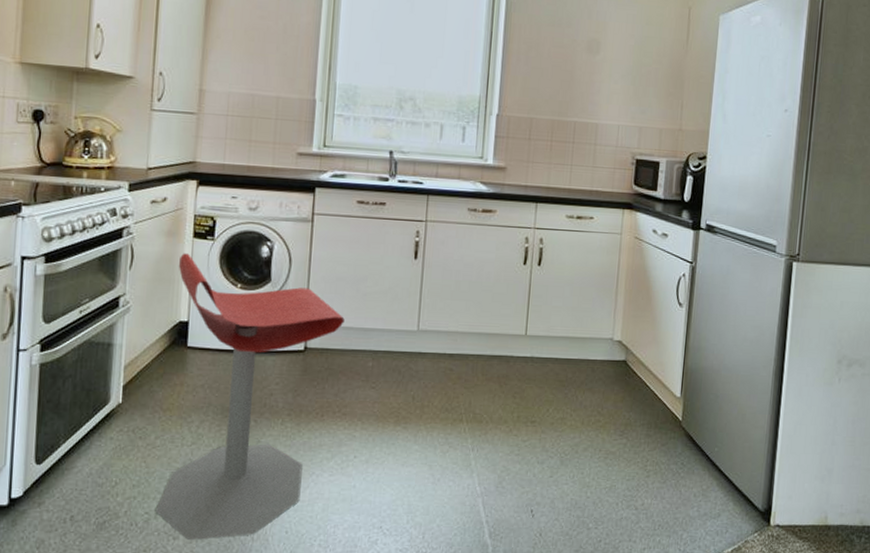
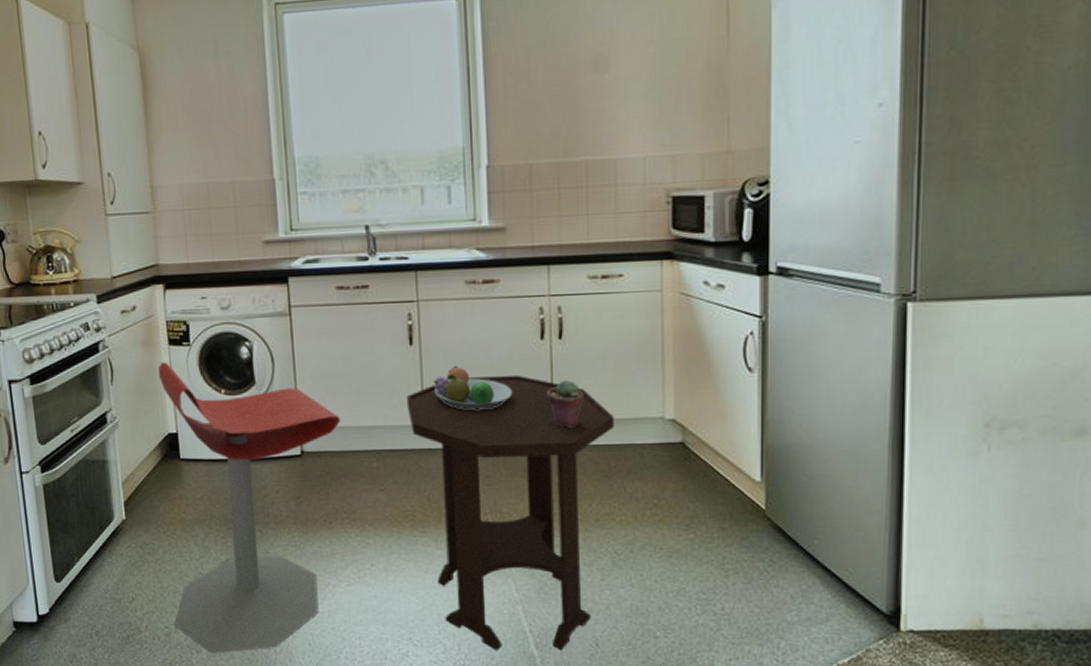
side table: none [405,291,575,540] -> present [406,374,614,652]
fruit bowl: none [430,281,496,321] -> present [434,366,513,410]
potted succulent: none [523,301,554,343] -> present [547,380,585,429]

